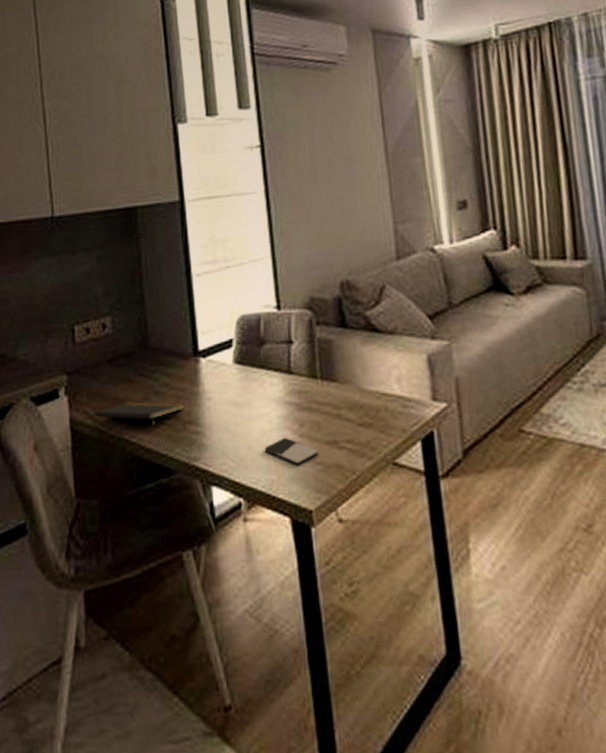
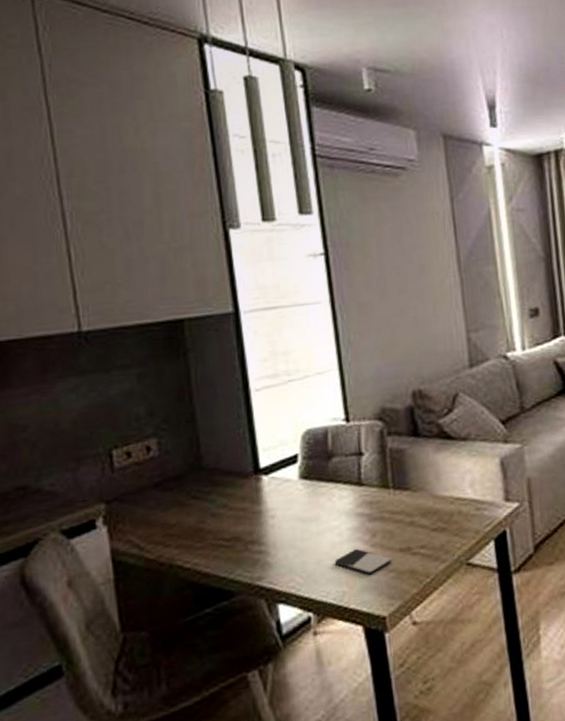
notepad: present [93,401,185,429] -> none [139,523,246,552]

